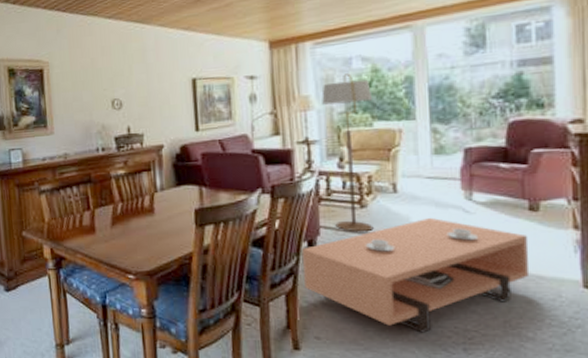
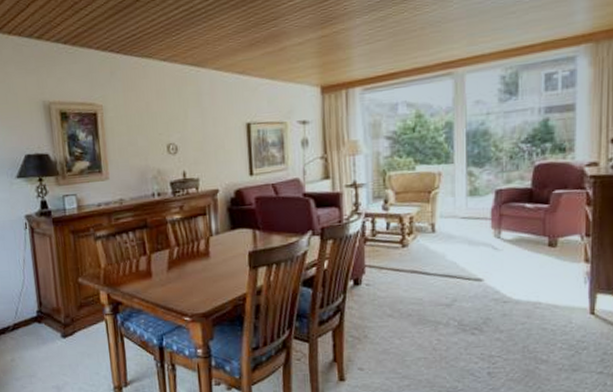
coffee table: present [303,218,530,333] -> none [349,255,547,360]
floor lamp: present [322,73,374,232] -> none [369,119,416,270]

